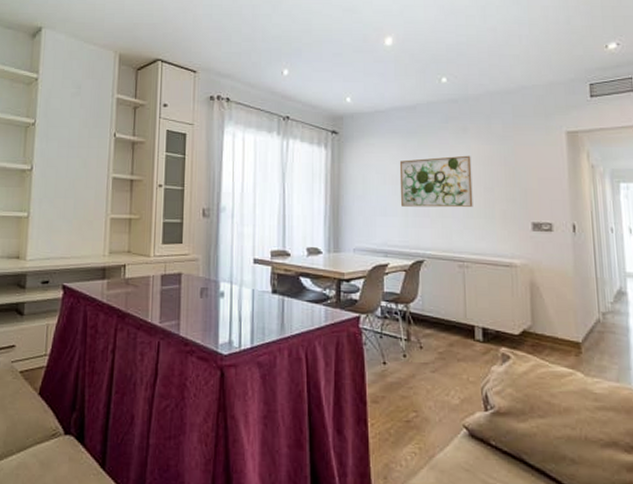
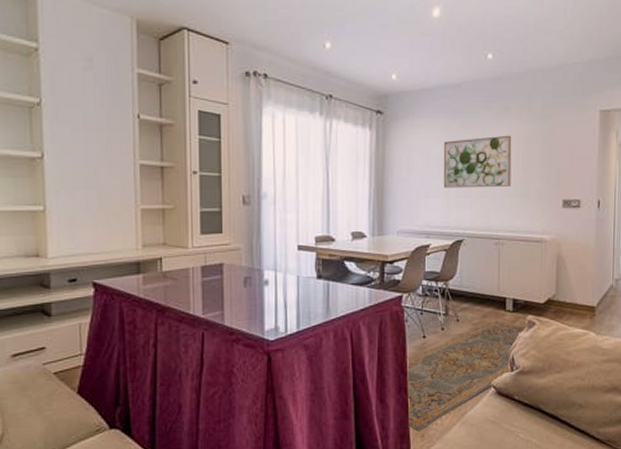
rug: none [365,351,501,472] -> present [406,321,527,431]

